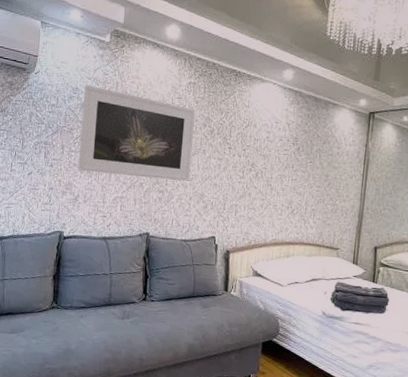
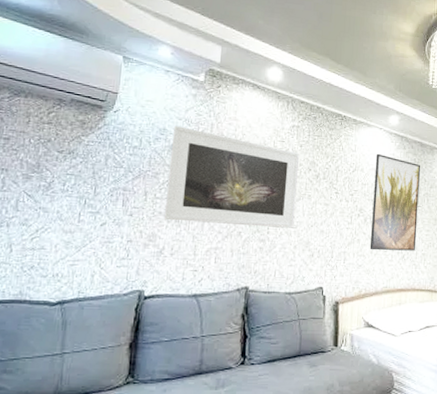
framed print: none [260,109,315,206] -> present [369,153,421,251]

